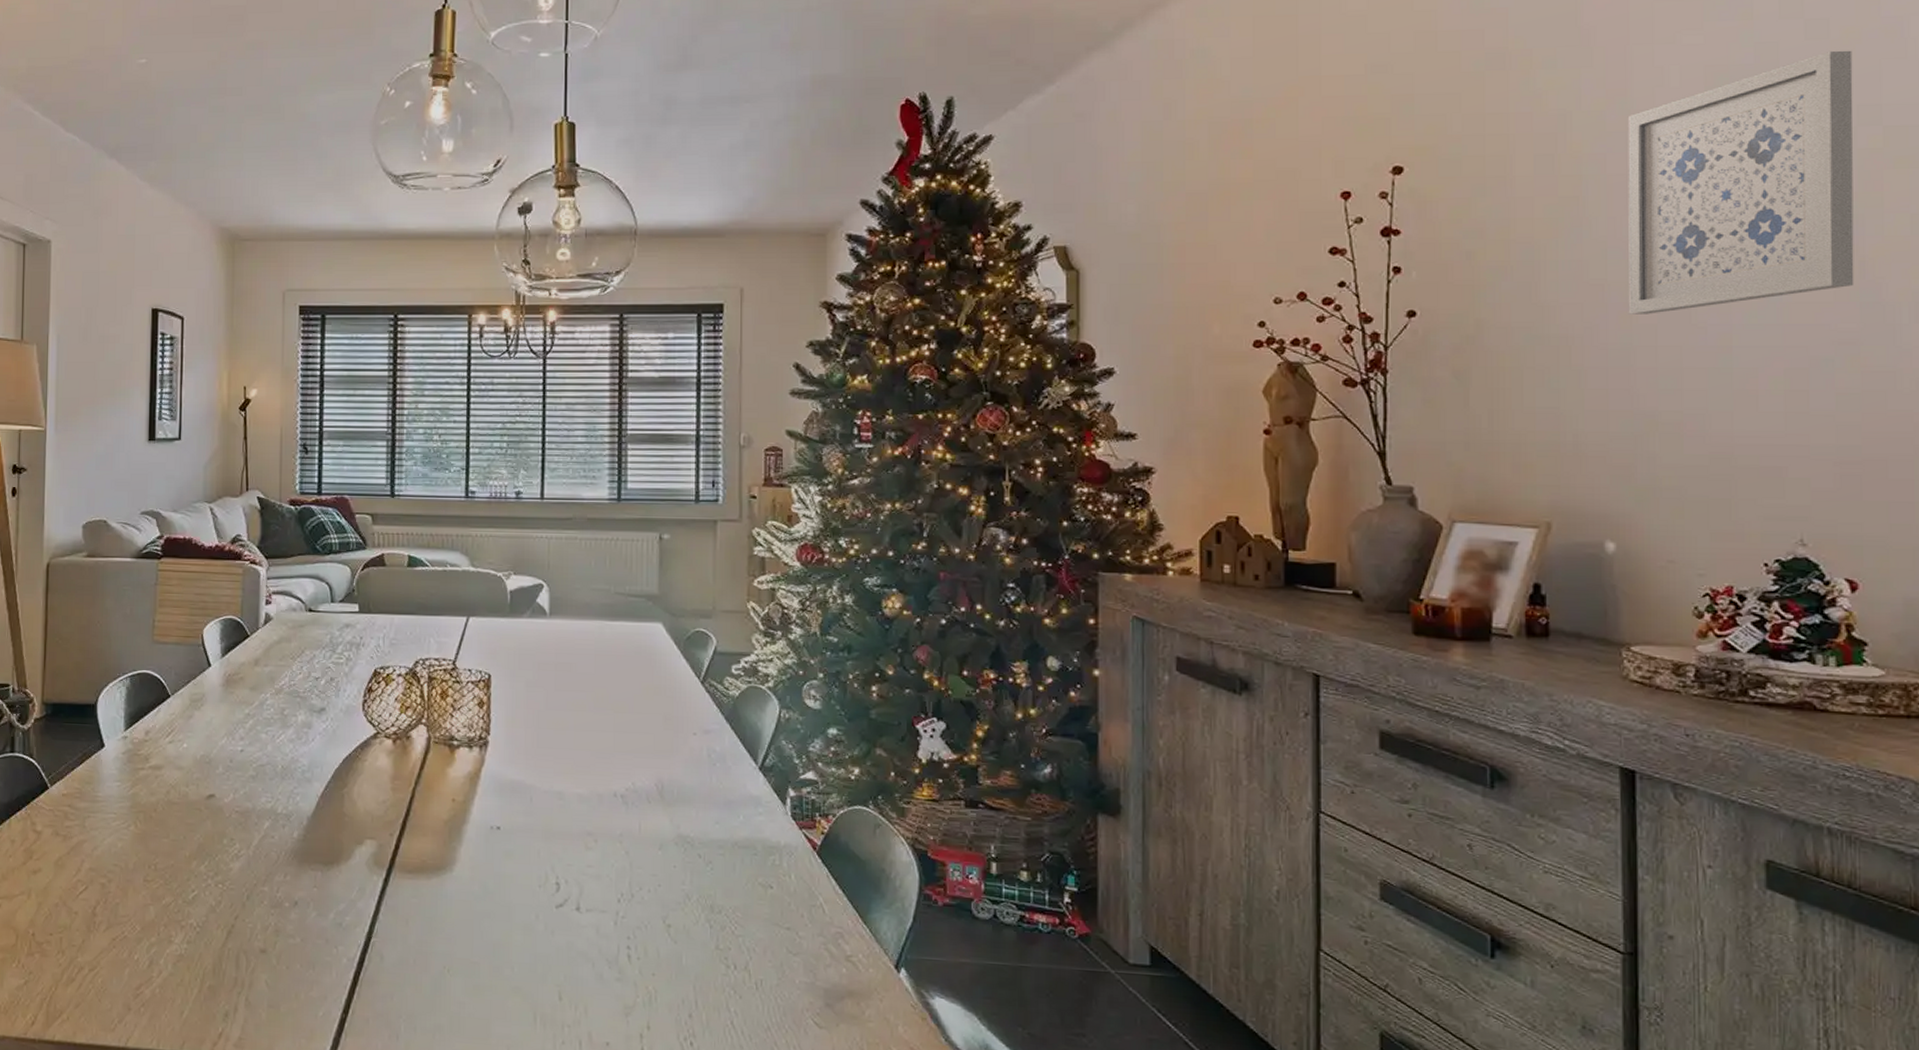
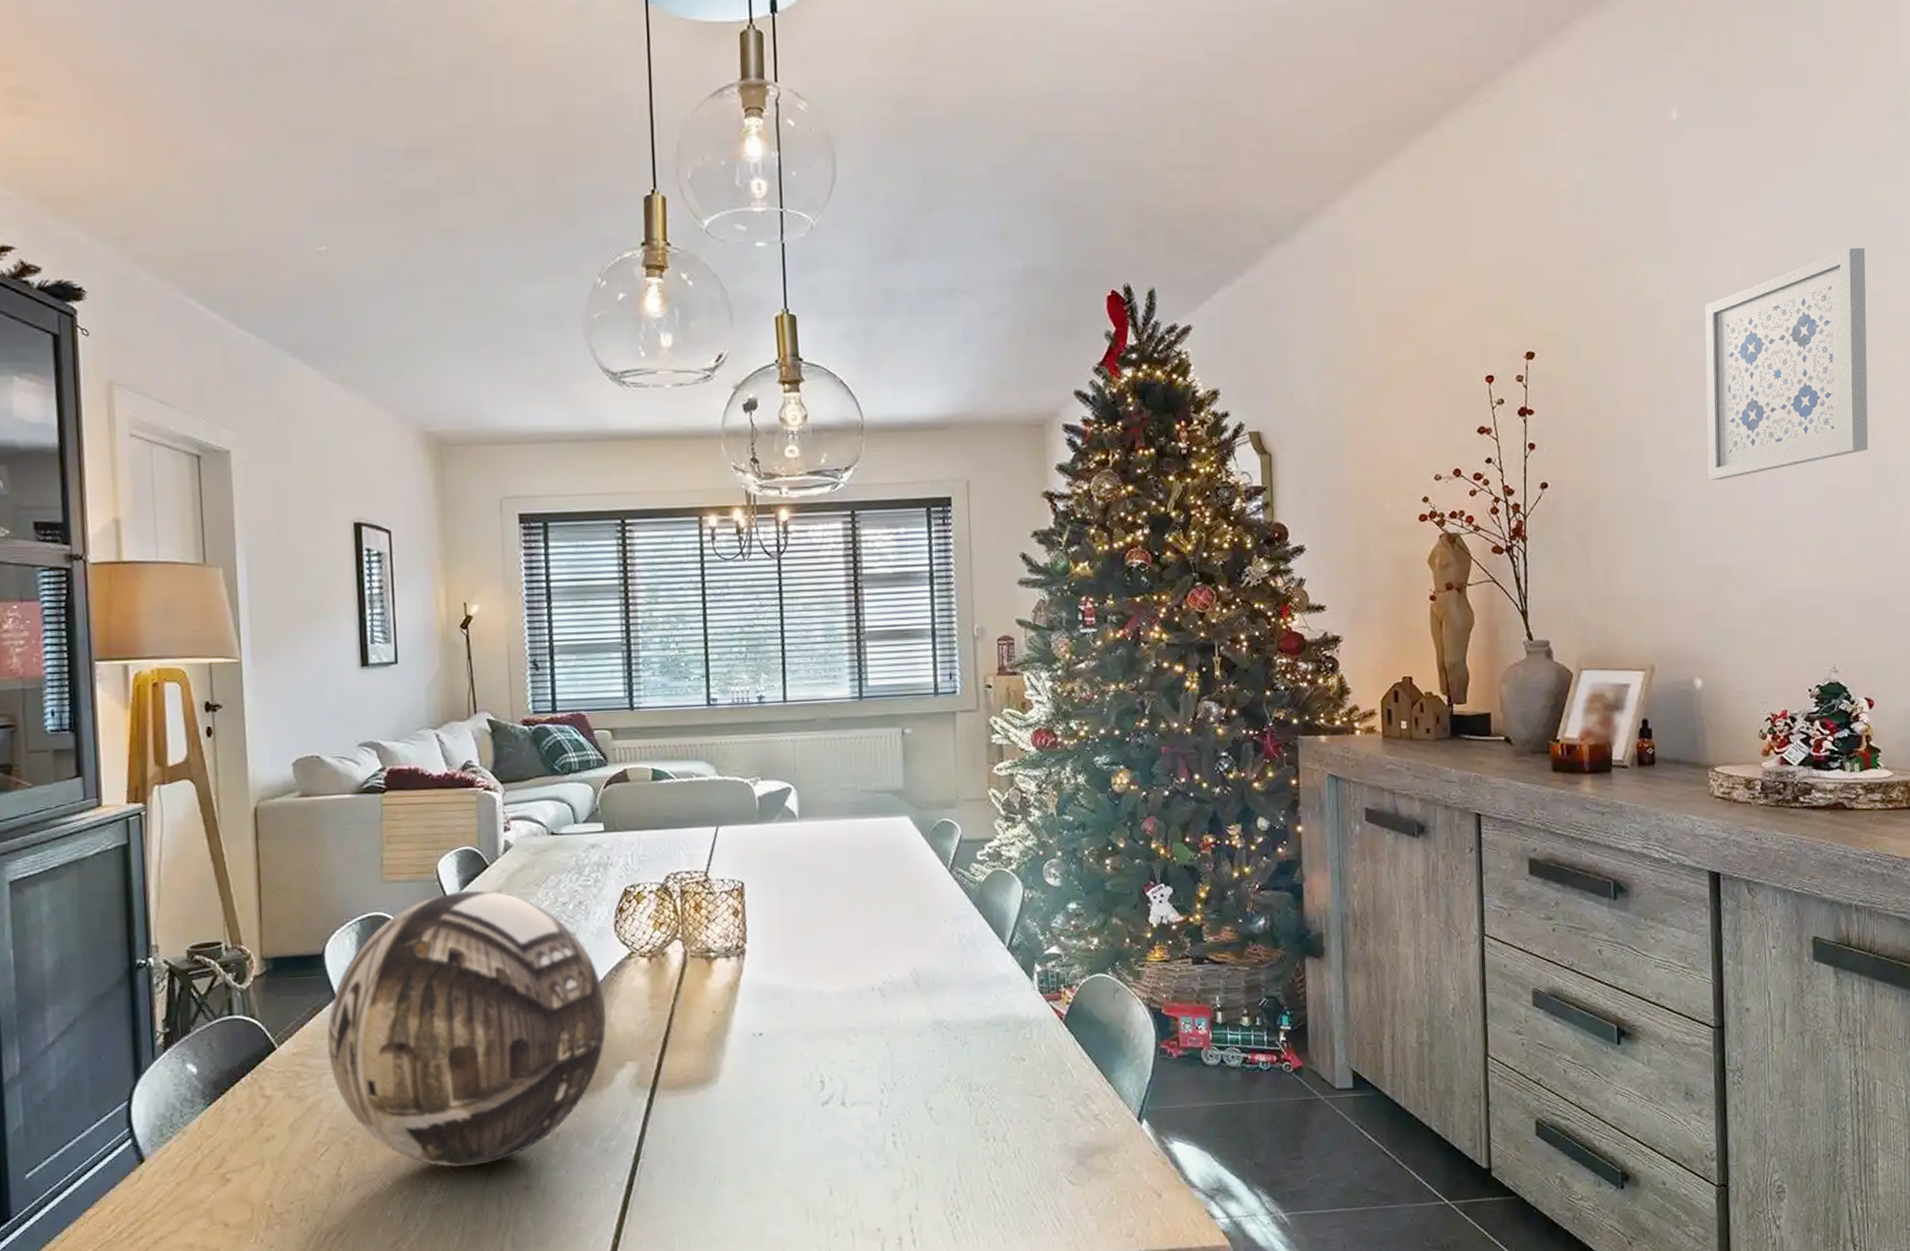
decorative bowl: none [93,658,350,923] -> present [327,890,607,1168]

